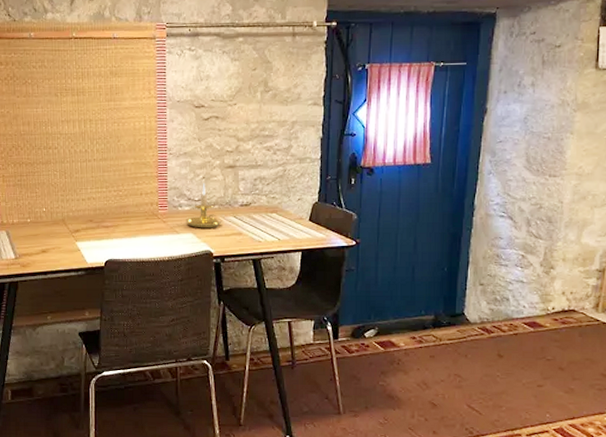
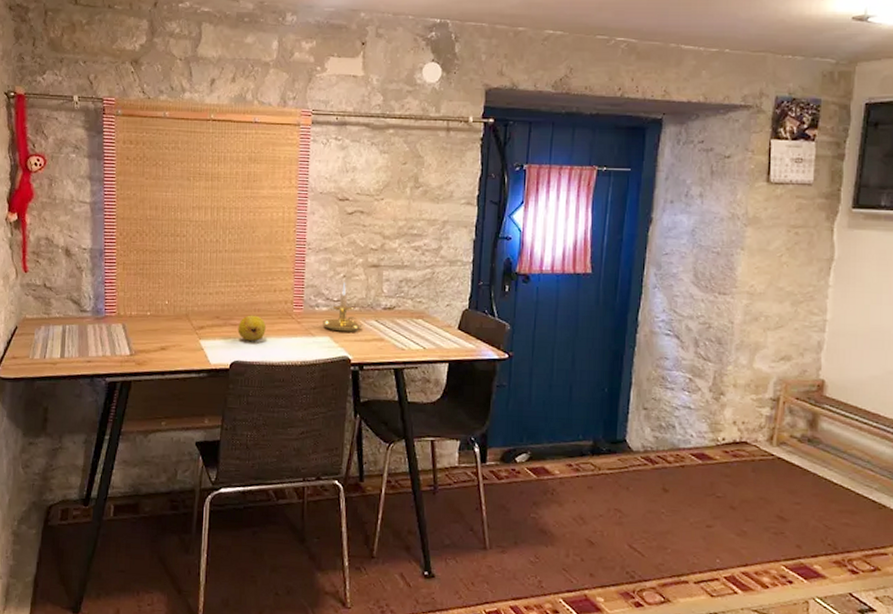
fruit: none [110,217,135,240] -> present [238,315,266,341]

